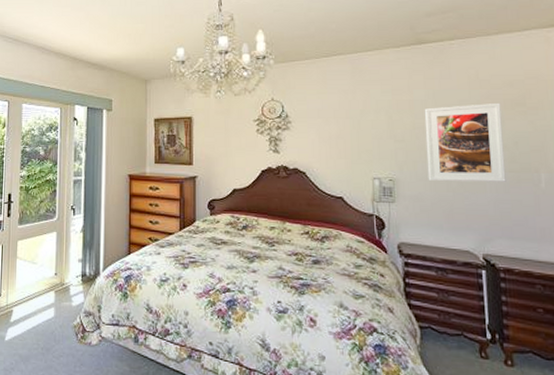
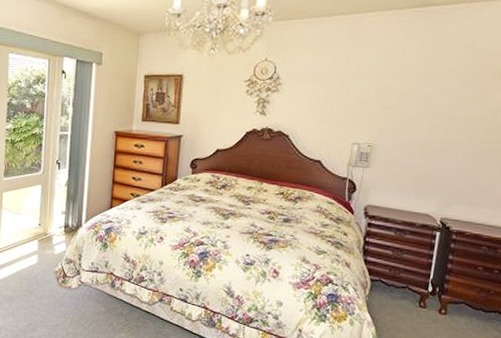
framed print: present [425,104,506,182] -> none [405,73,490,151]

